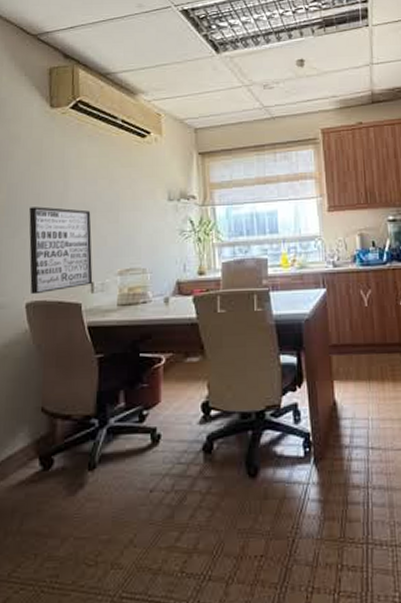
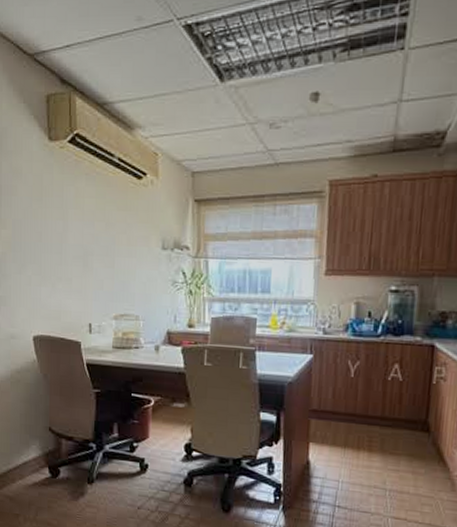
wall art: present [29,207,93,295] -> none [33,245,91,329]

